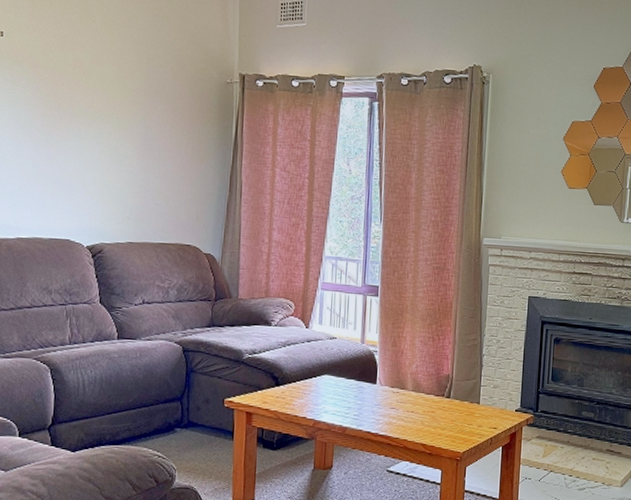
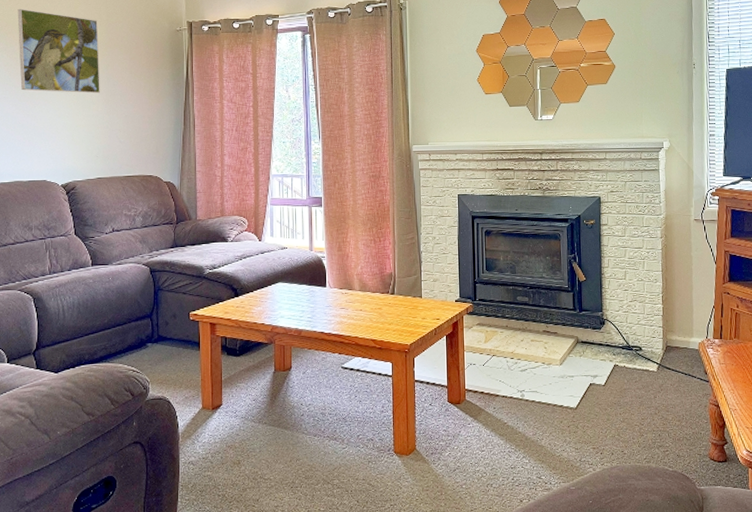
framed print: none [43,39,137,147] -> present [17,8,100,94]

